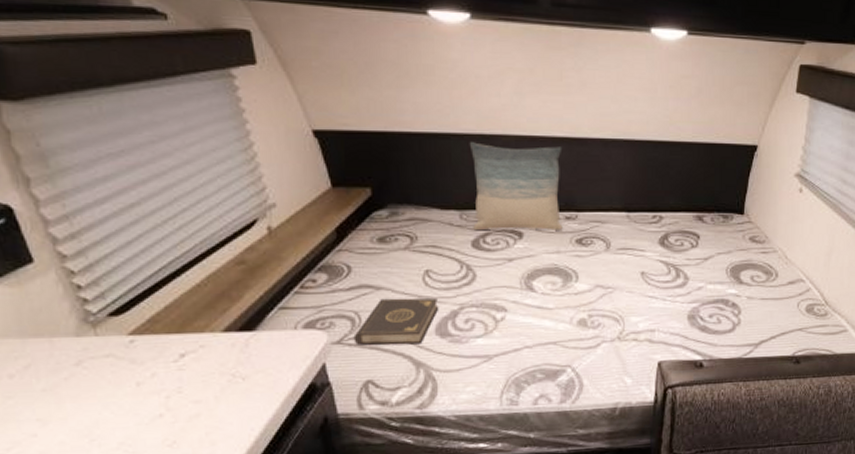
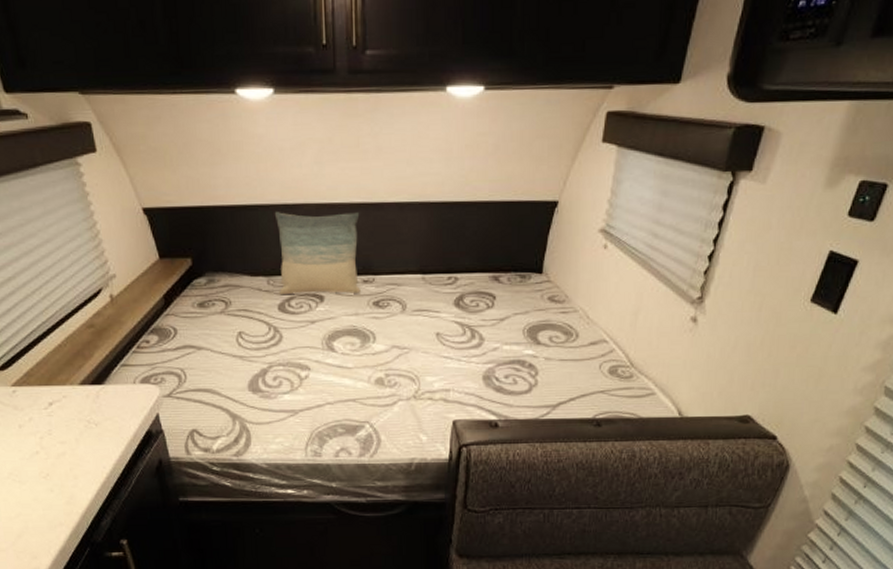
book: present [353,298,439,345] -> none [180,357,251,399]

